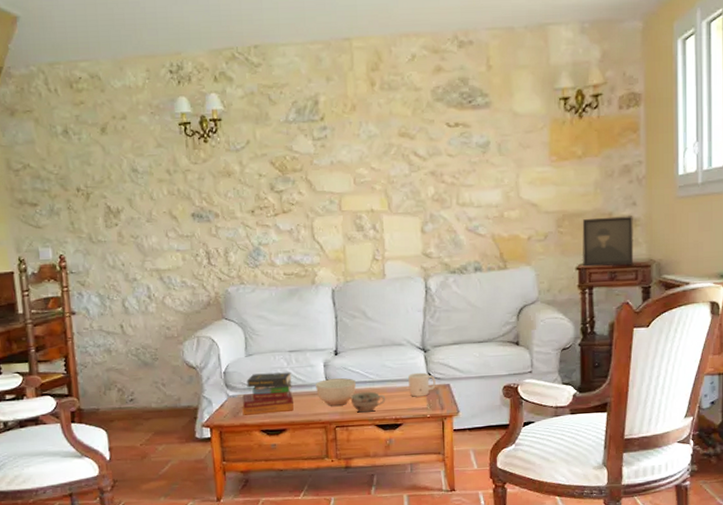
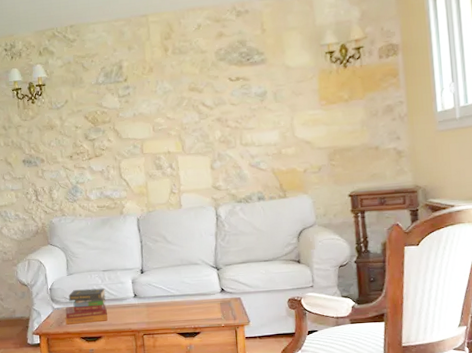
bowl: present [316,378,356,406] -> none [125,293,160,317]
teacup: present [350,391,386,414] -> none [155,304,186,323]
mug: present [408,372,436,397] -> none [204,287,228,309]
picture frame: present [582,216,634,267] -> none [351,148,401,194]

